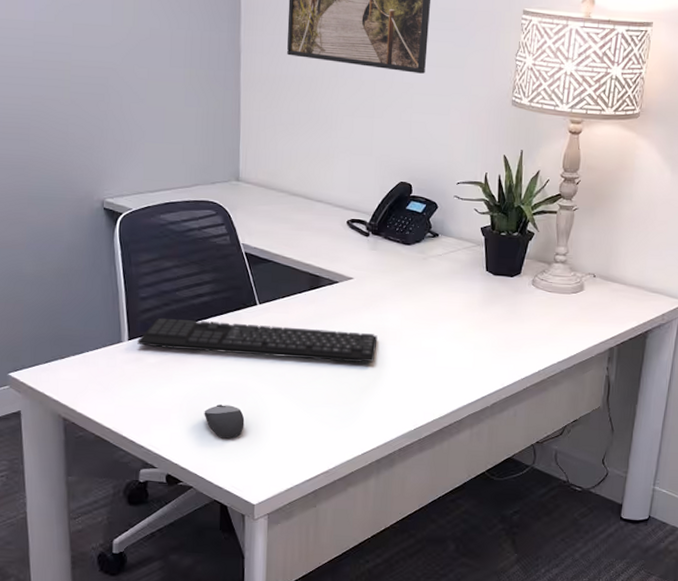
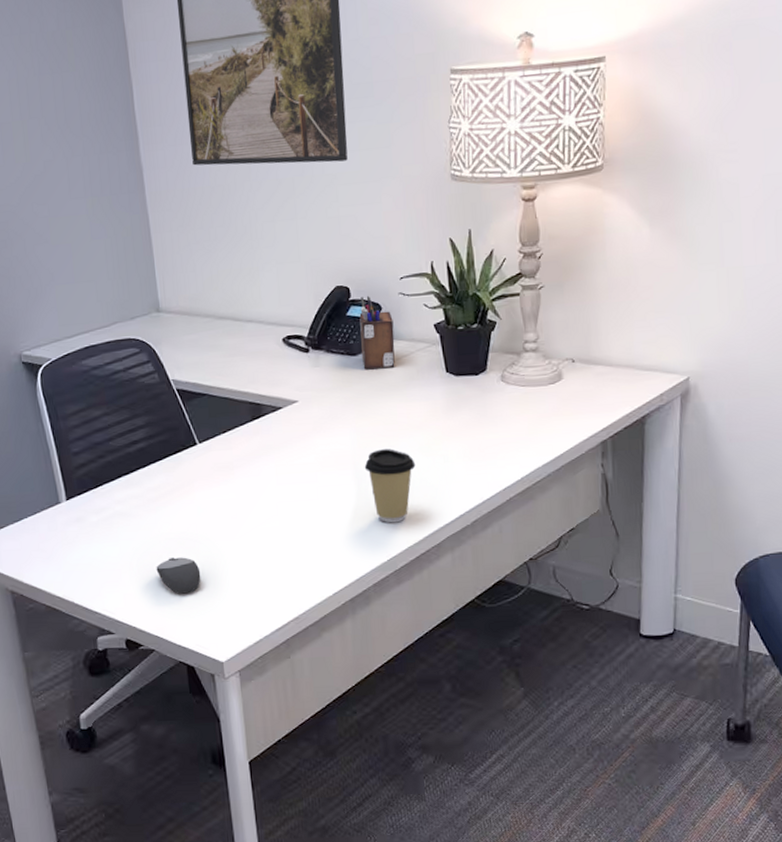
keyboard: present [137,317,378,362] -> none [76,460,334,505]
coffee cup: none [404,330,450,397] -> present [364,449,416,523]
desk organizer: none [414,194,446,261] -> present [359,295,395,370]

